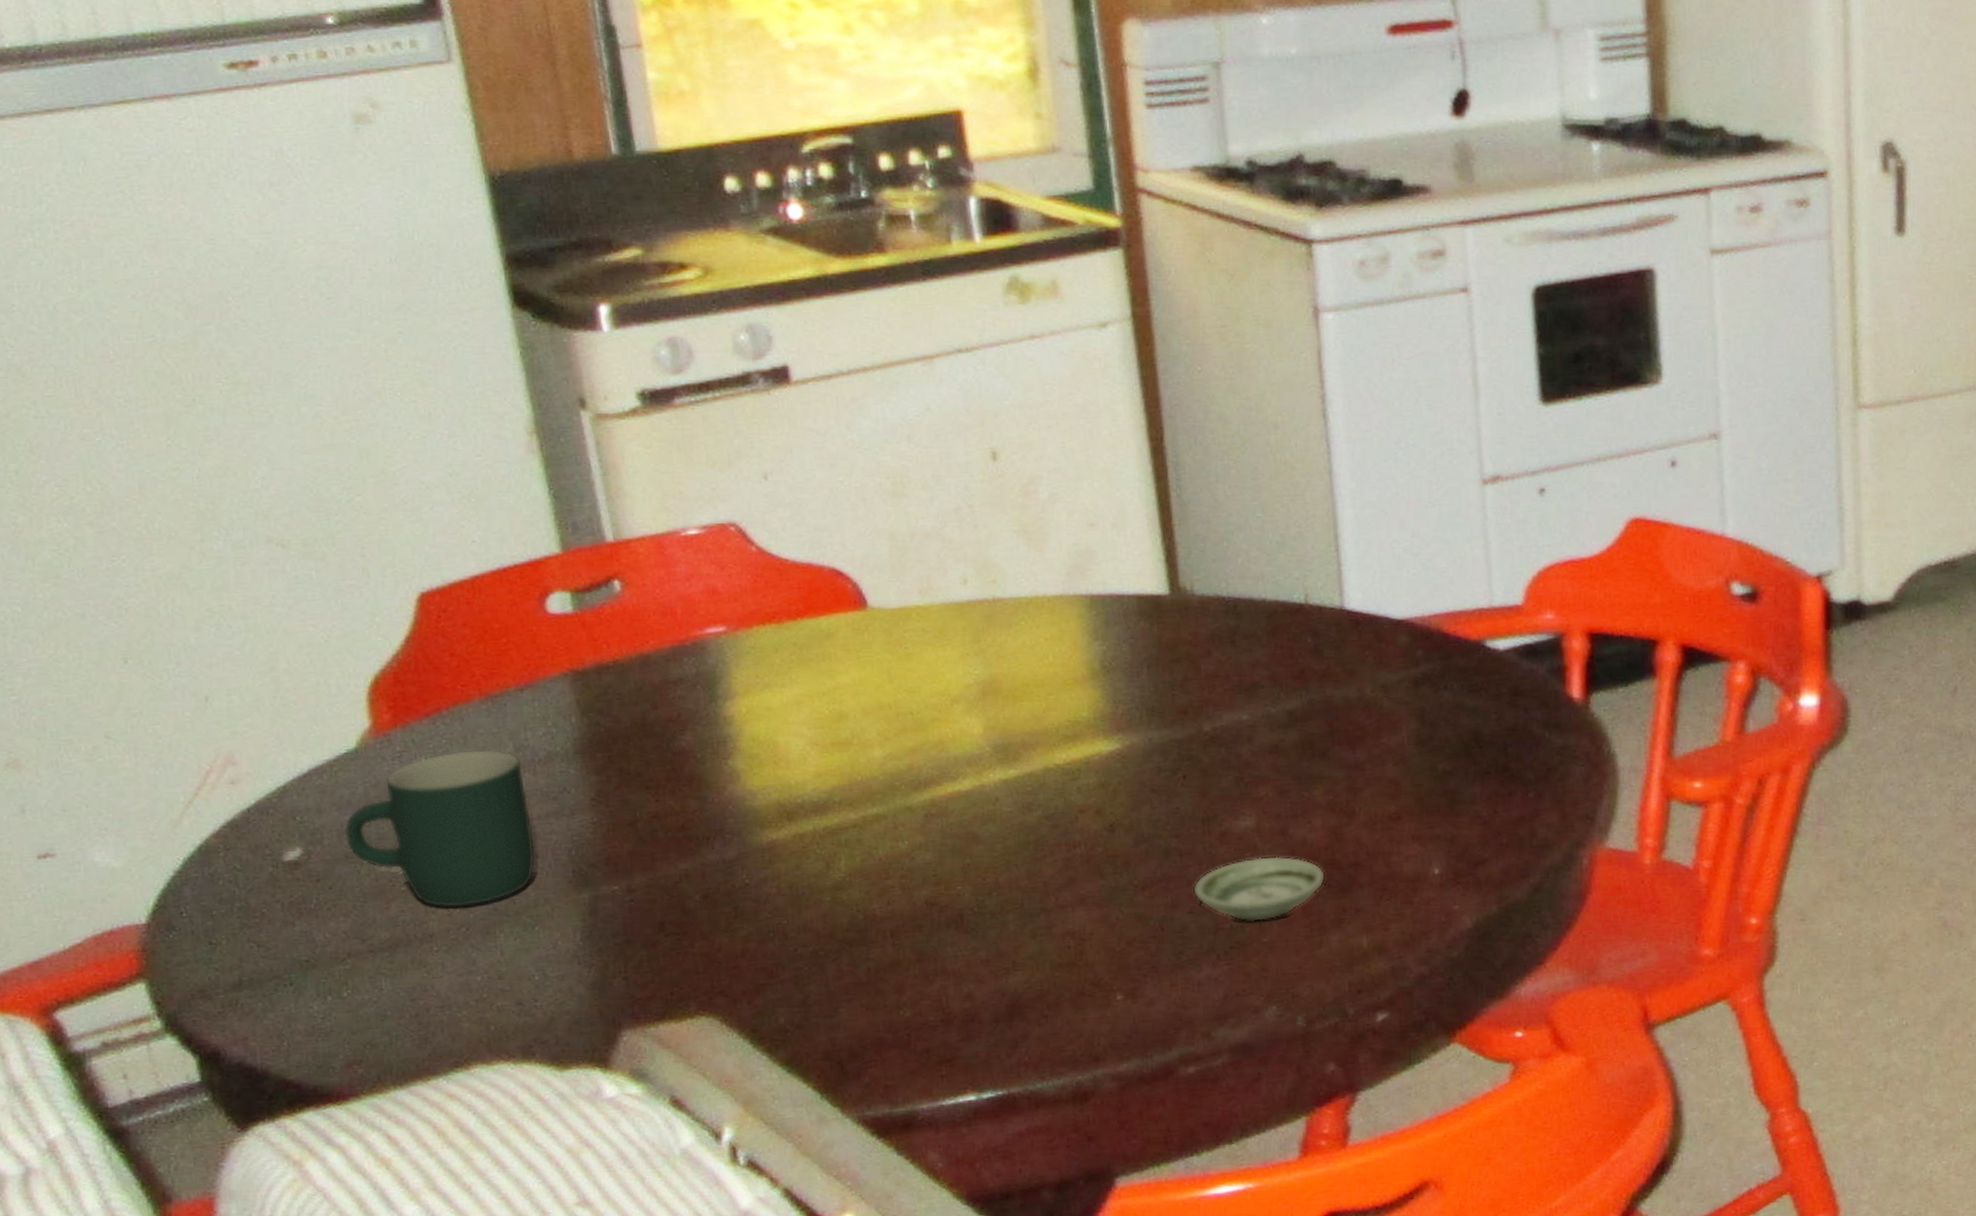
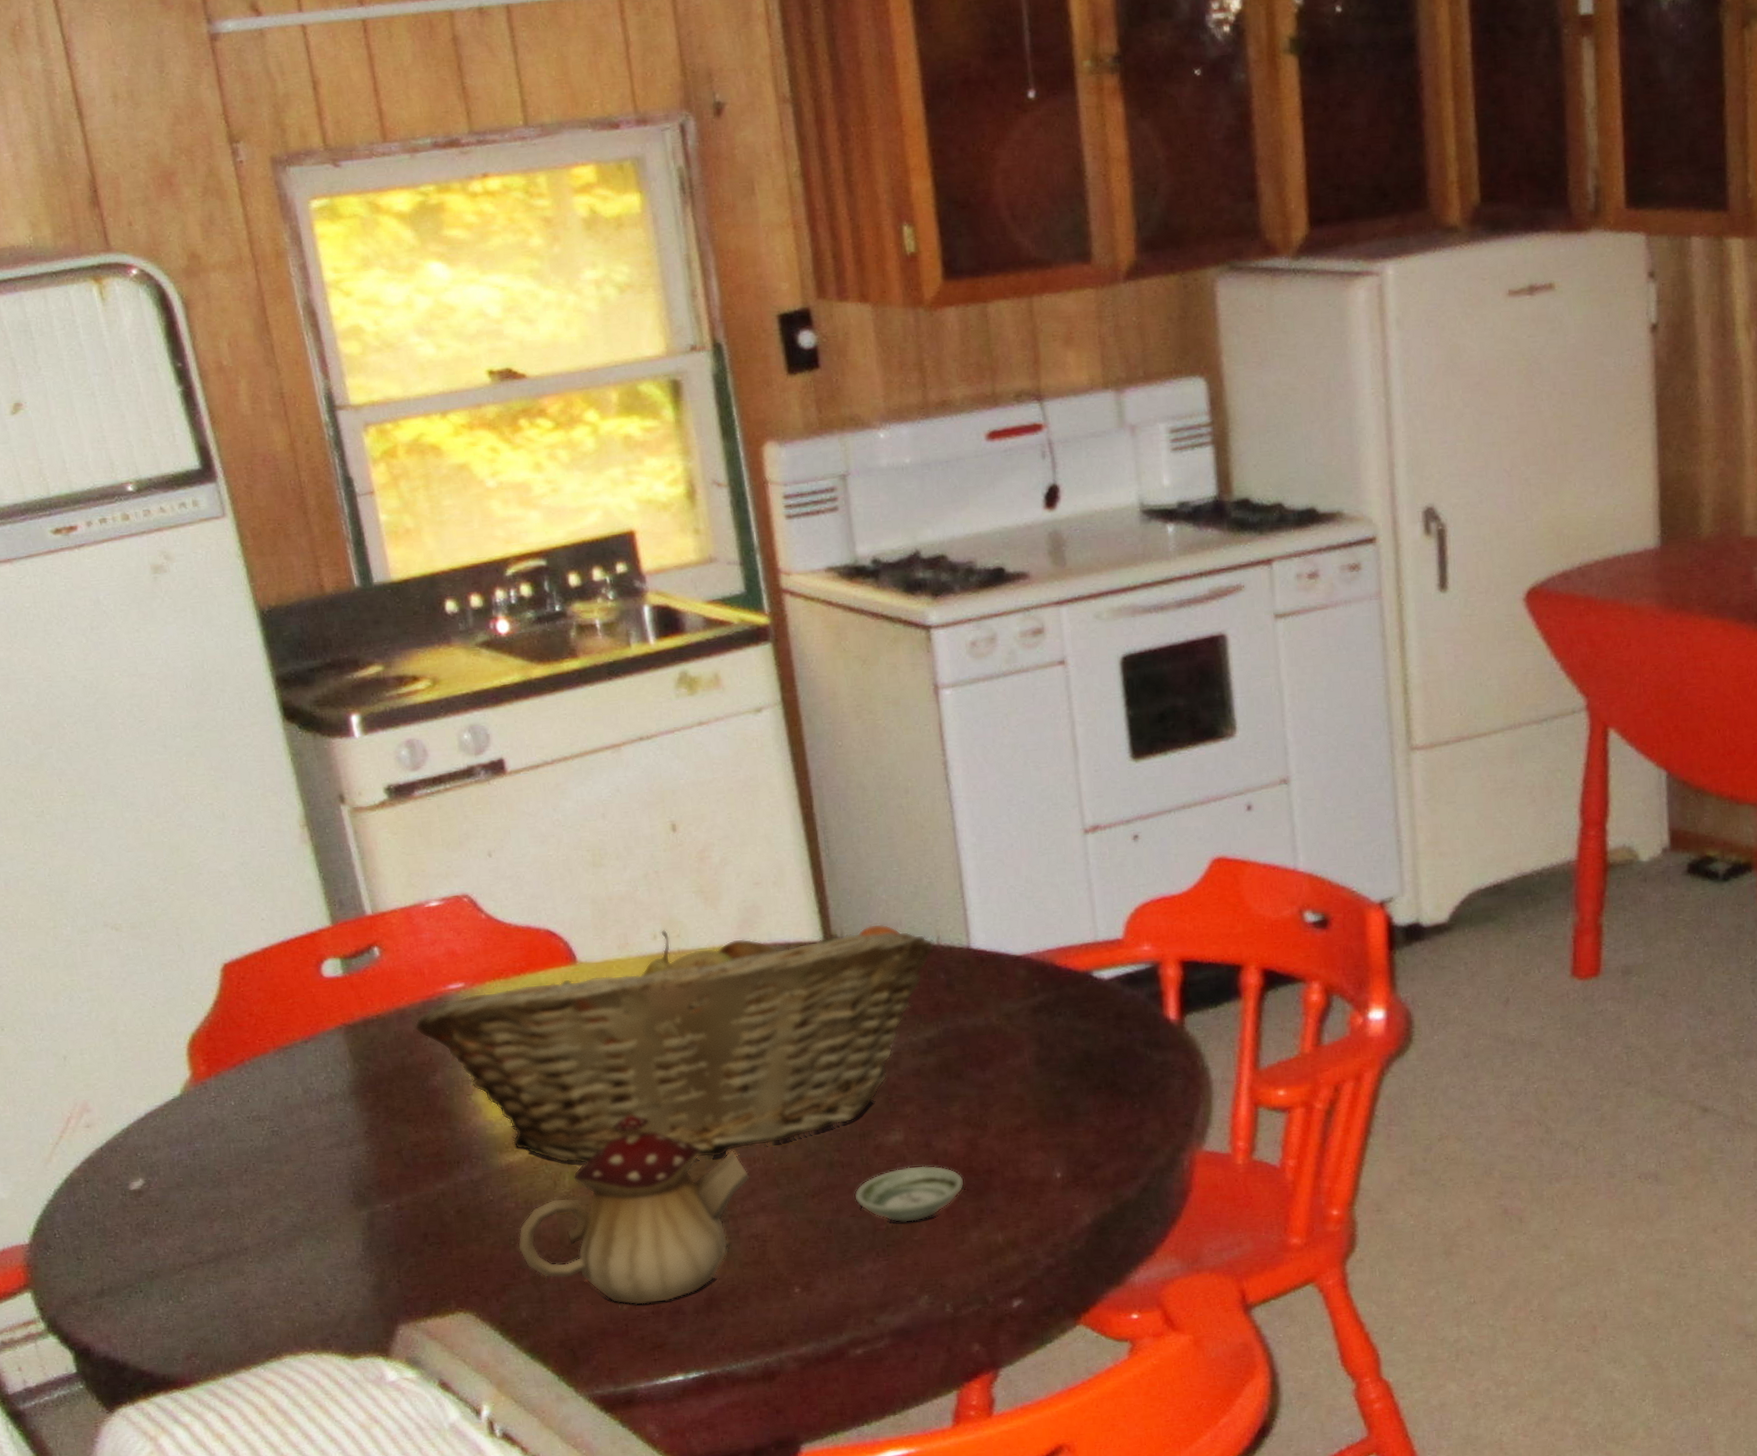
mug: present [344,749,536,909] -> none [175,1092,324,1226]
fruit basket: none [661,574,1301,843] -> present [415,924,934,1163]
teapot: none [777,787,1068,1011] -> present [517,1114,750,1305]

